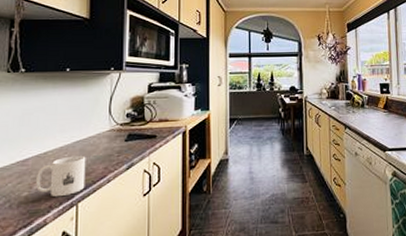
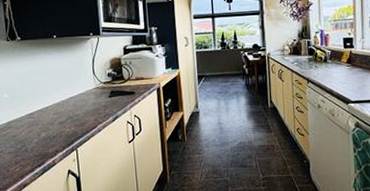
mug: present [36,155,86,197] -> none [42,109,81,143]

